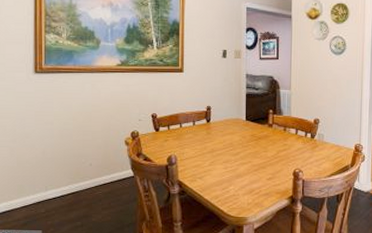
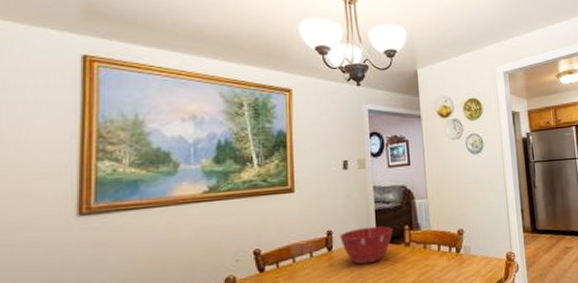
mixing bowl: none [216,108,260,137] -> present [340,226,393,265]

